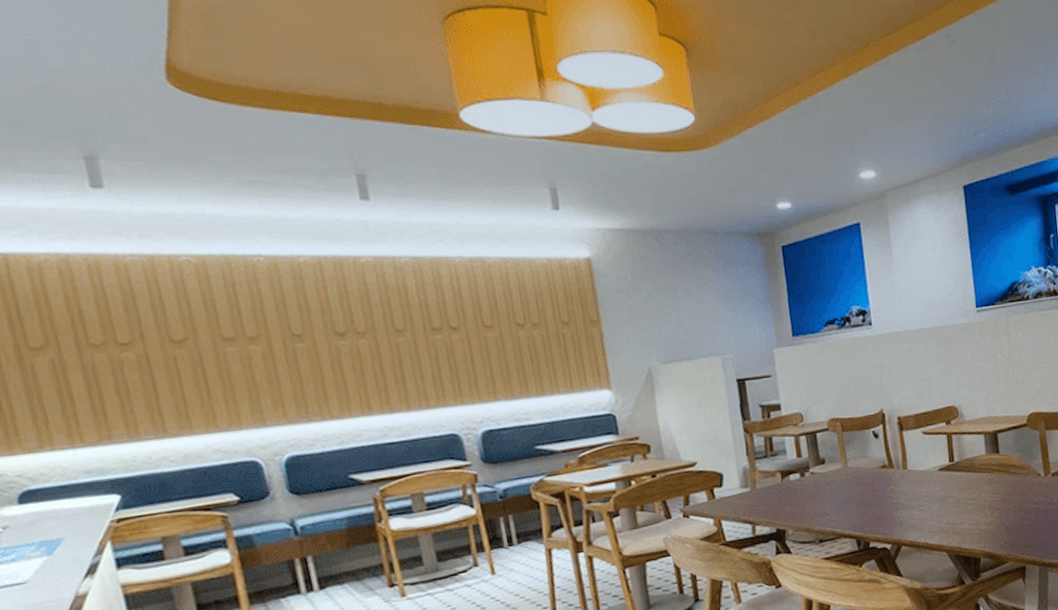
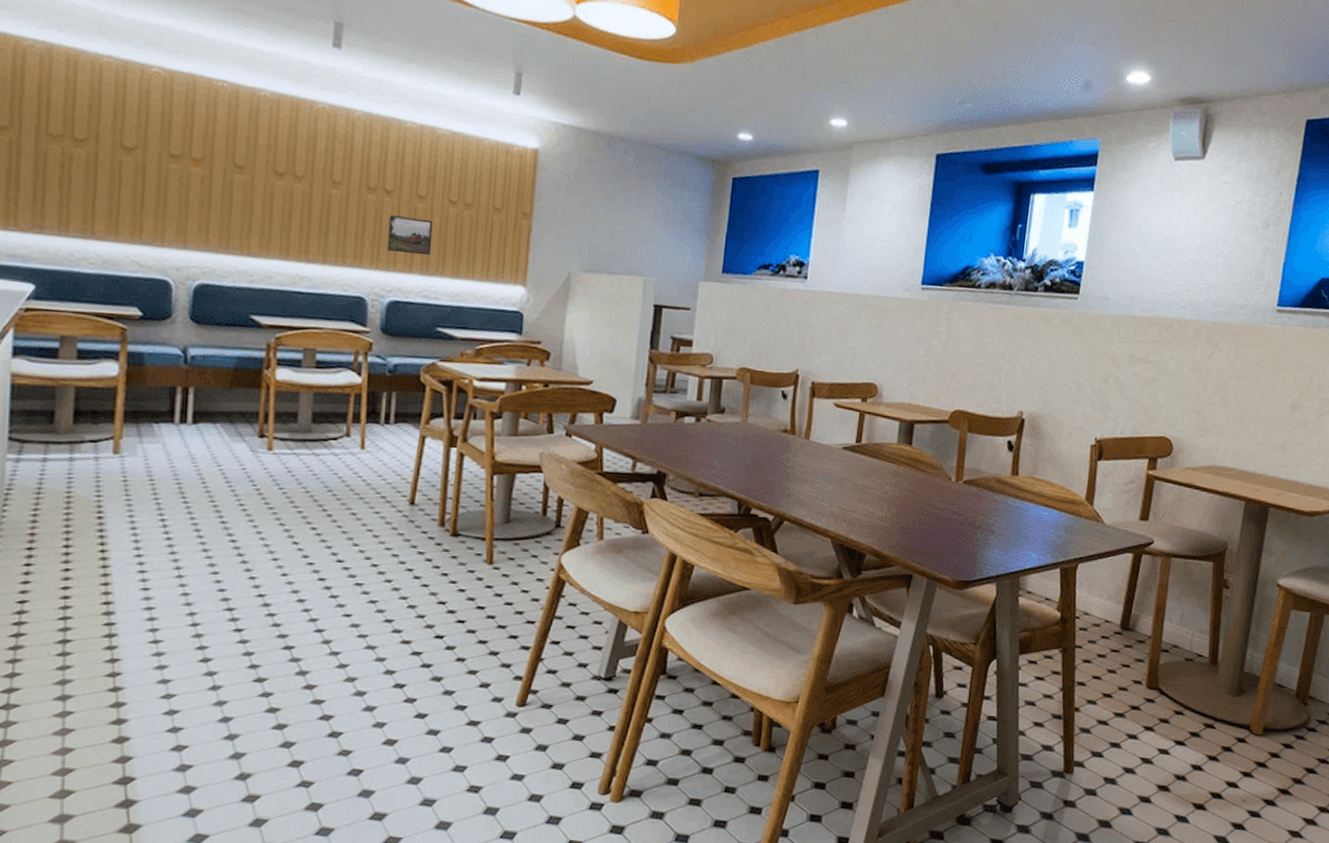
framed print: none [461,346,511,384] -> present [387,215,434,256]

